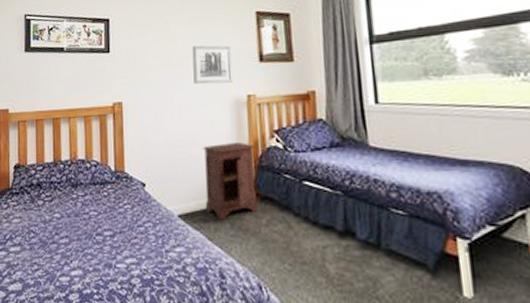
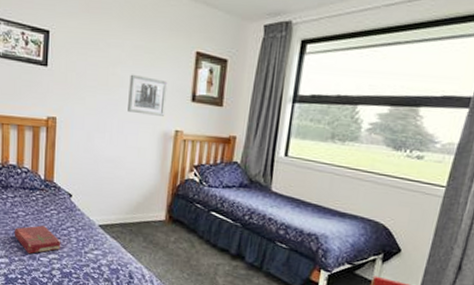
book: none [86,225,139,262] -> present [13,225,61,255]
nightstand: present [203,142,258,220] -> none [123,170,174,234]

